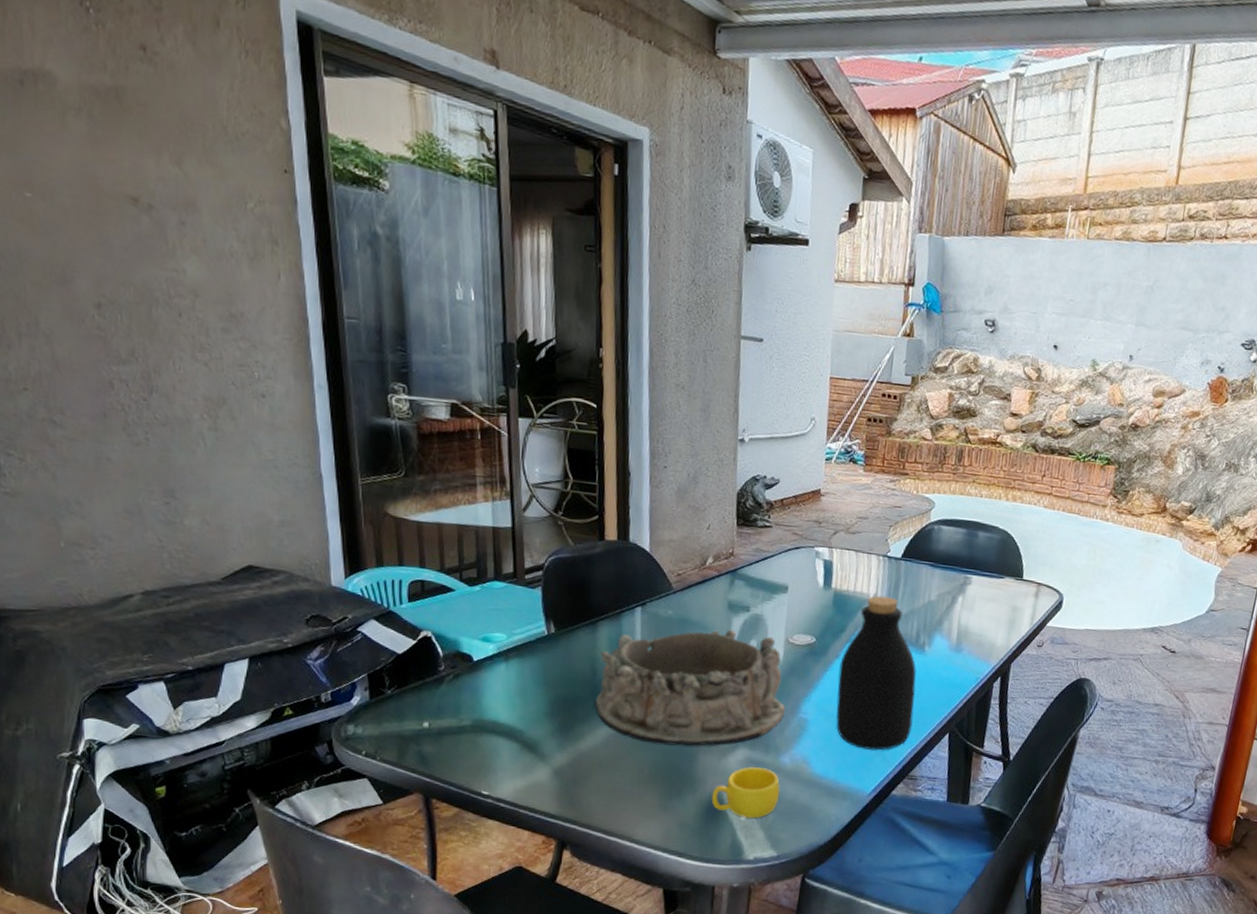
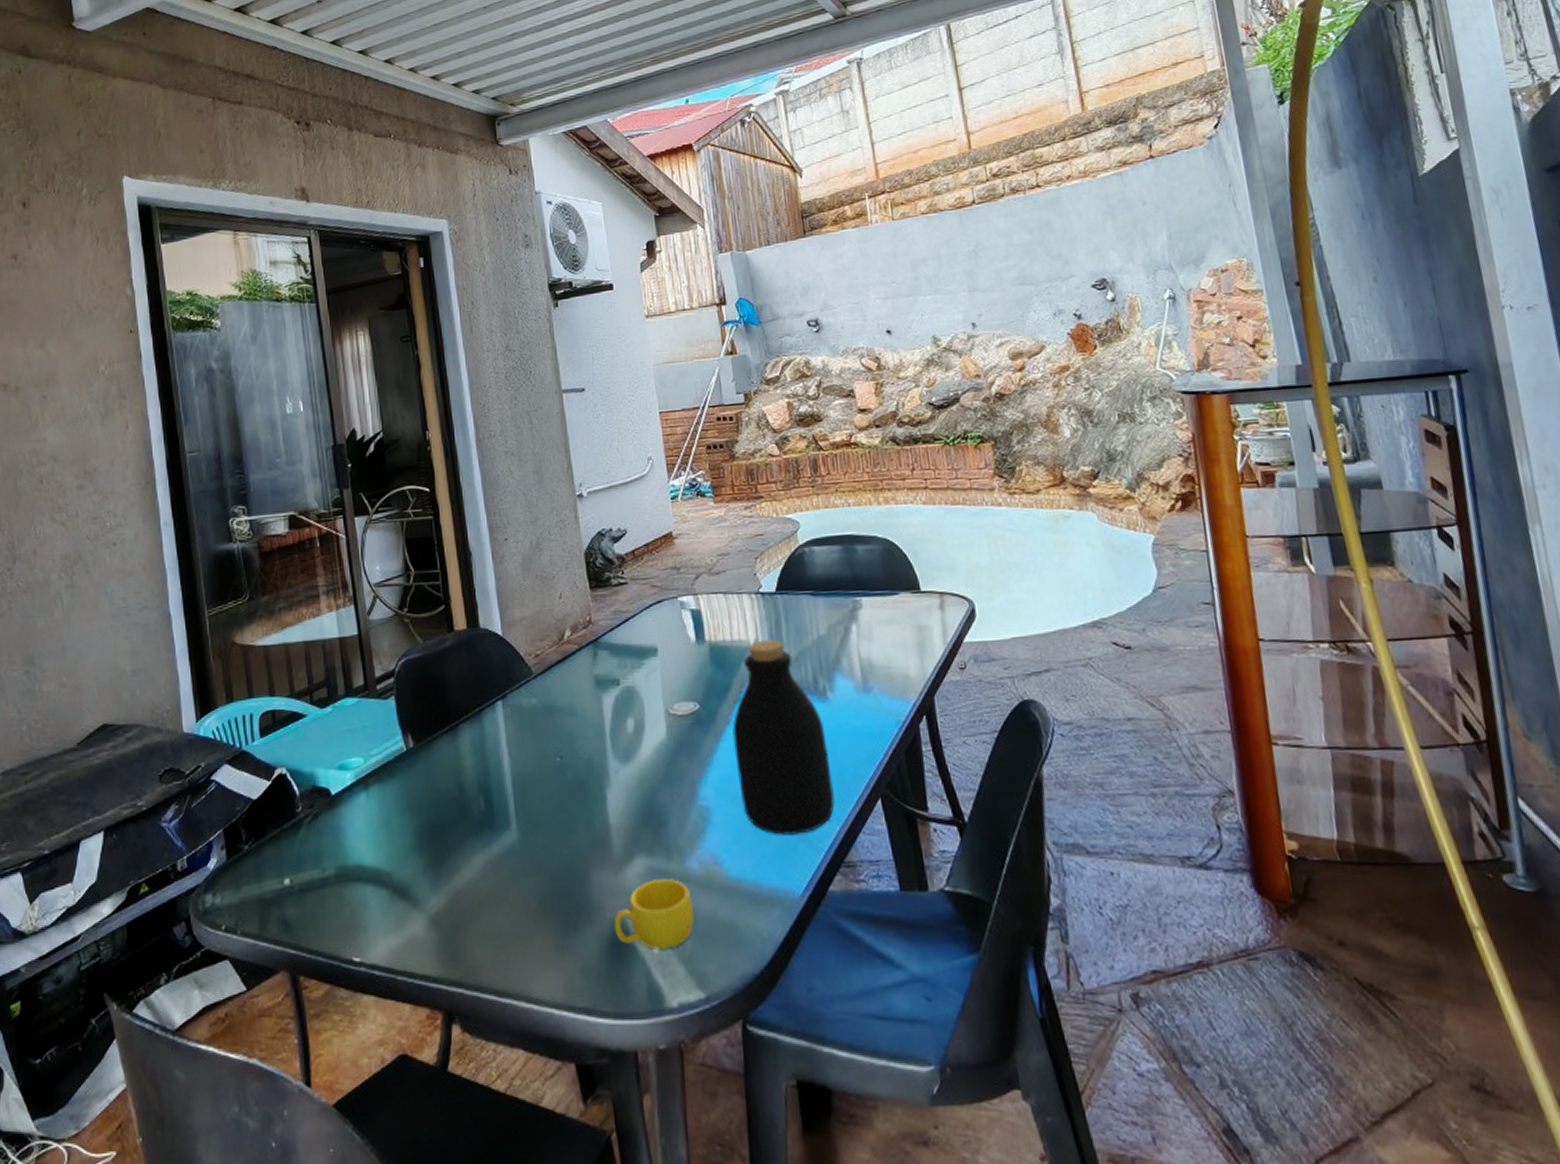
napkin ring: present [595,629,785,746] -> none [465,709,681,866]

